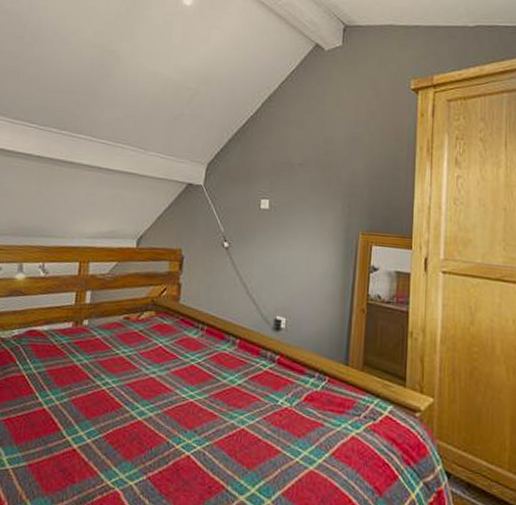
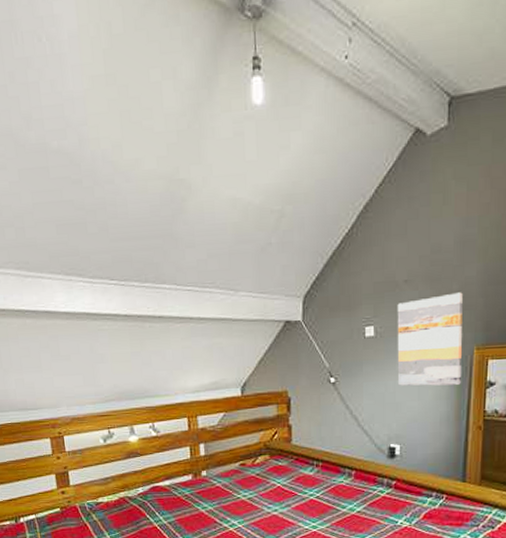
wall art: none [288,180,351,266] -> present [397,292,463,386]

